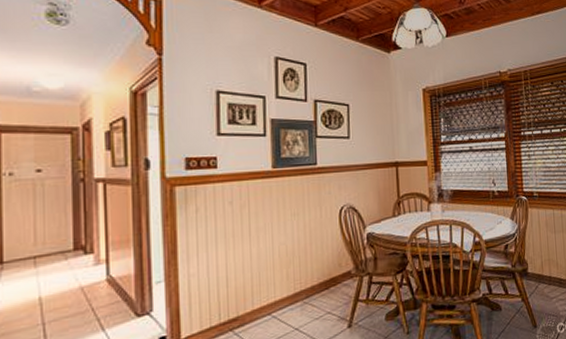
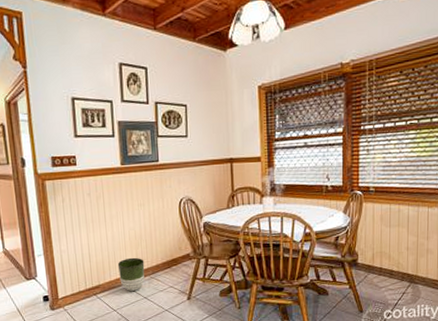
planter: none [262,278,297,322] -> present [117,257,145,291]

